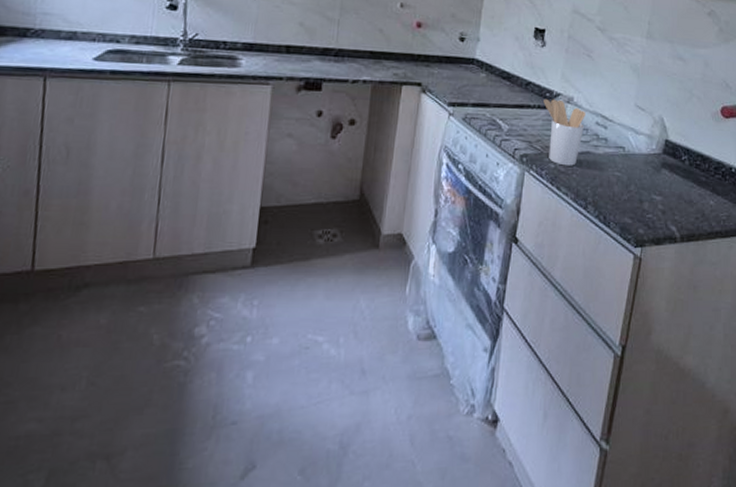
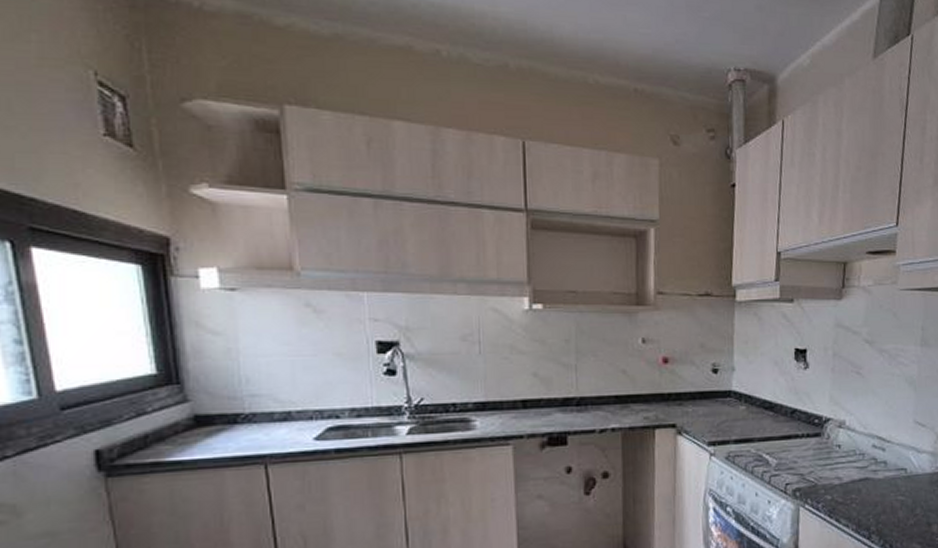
utensil holder: present [543,98,586,166] -> none [812,425,860,496]

